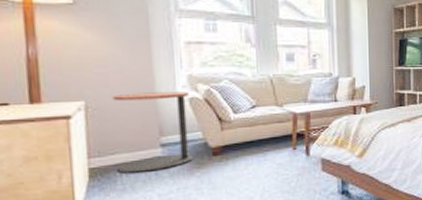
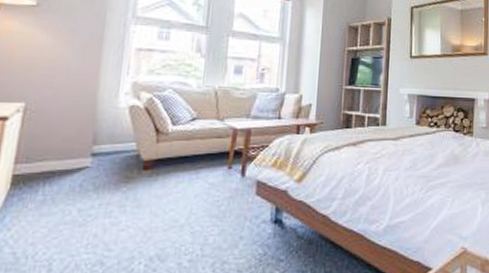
side table: present [112,92,194,173] -> none [42,97,131,183]

